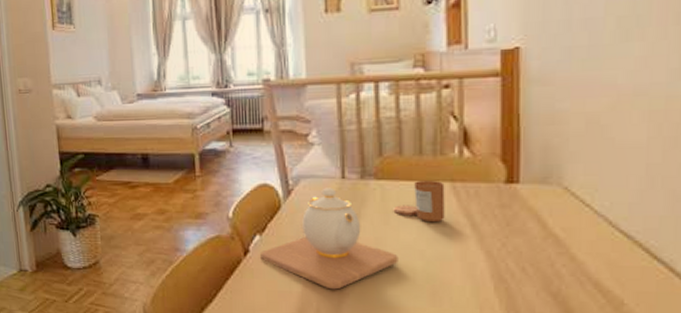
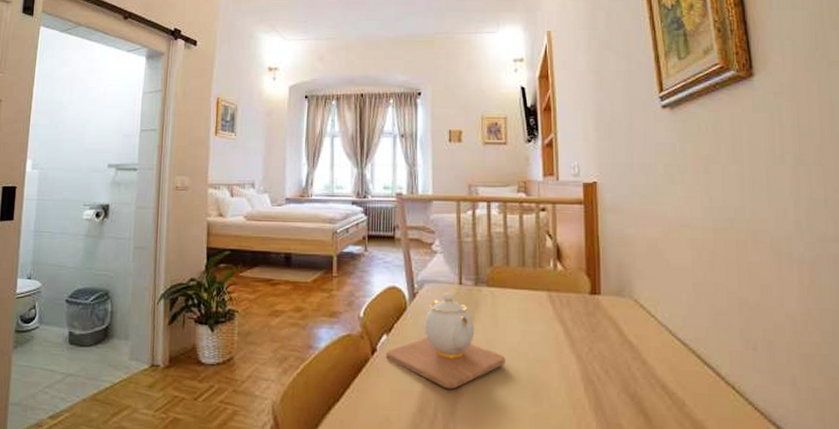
candle: present [393,181,445,221] -> none [501,289,543,327]

